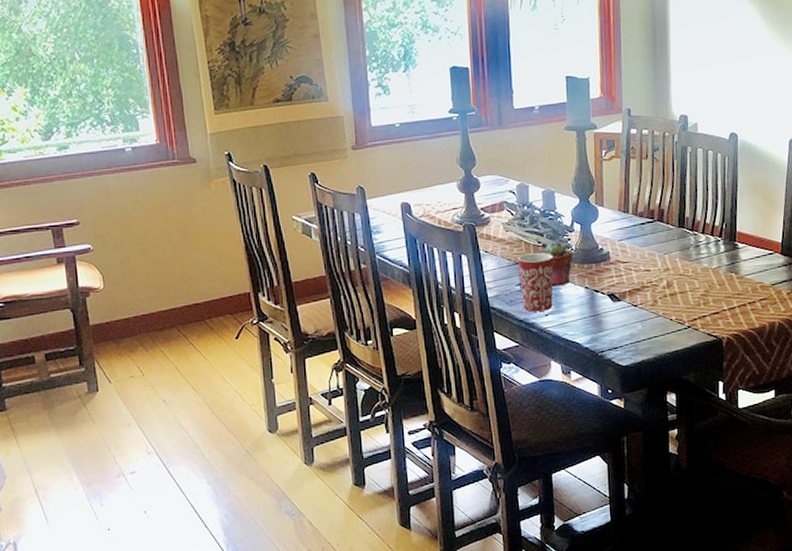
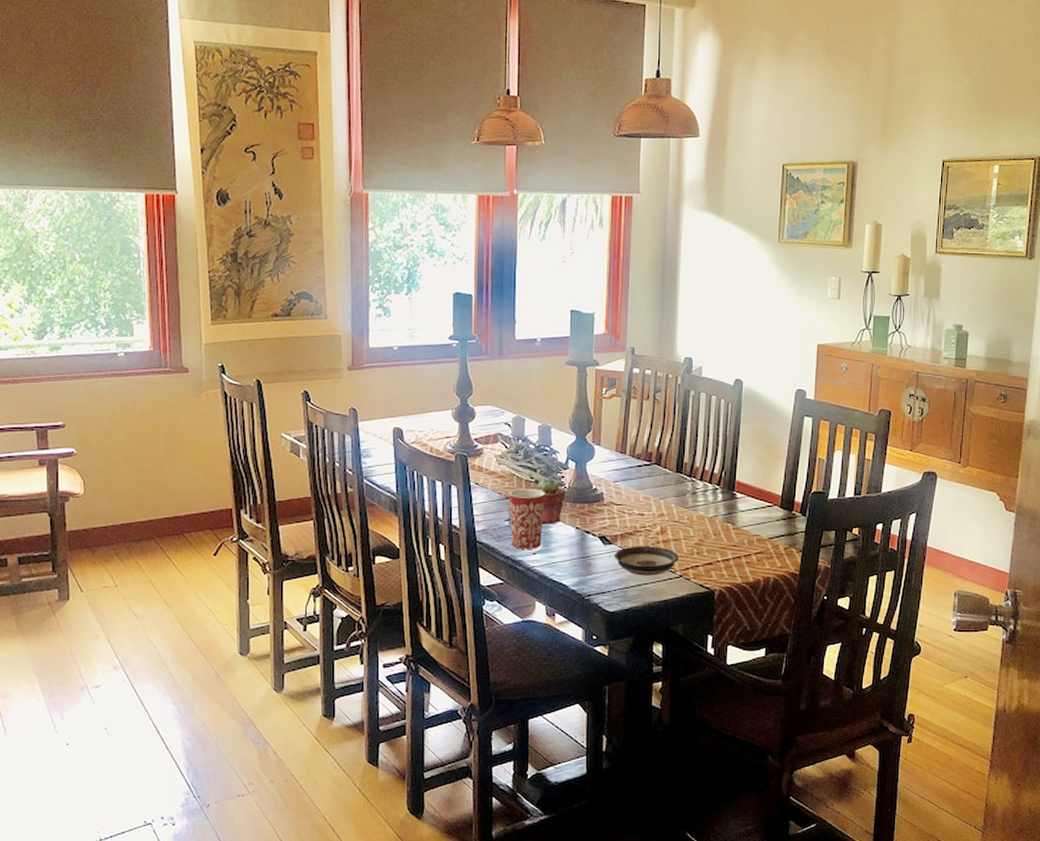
saucer: none [623,300,686,329] -> present [614,546,679,576]

